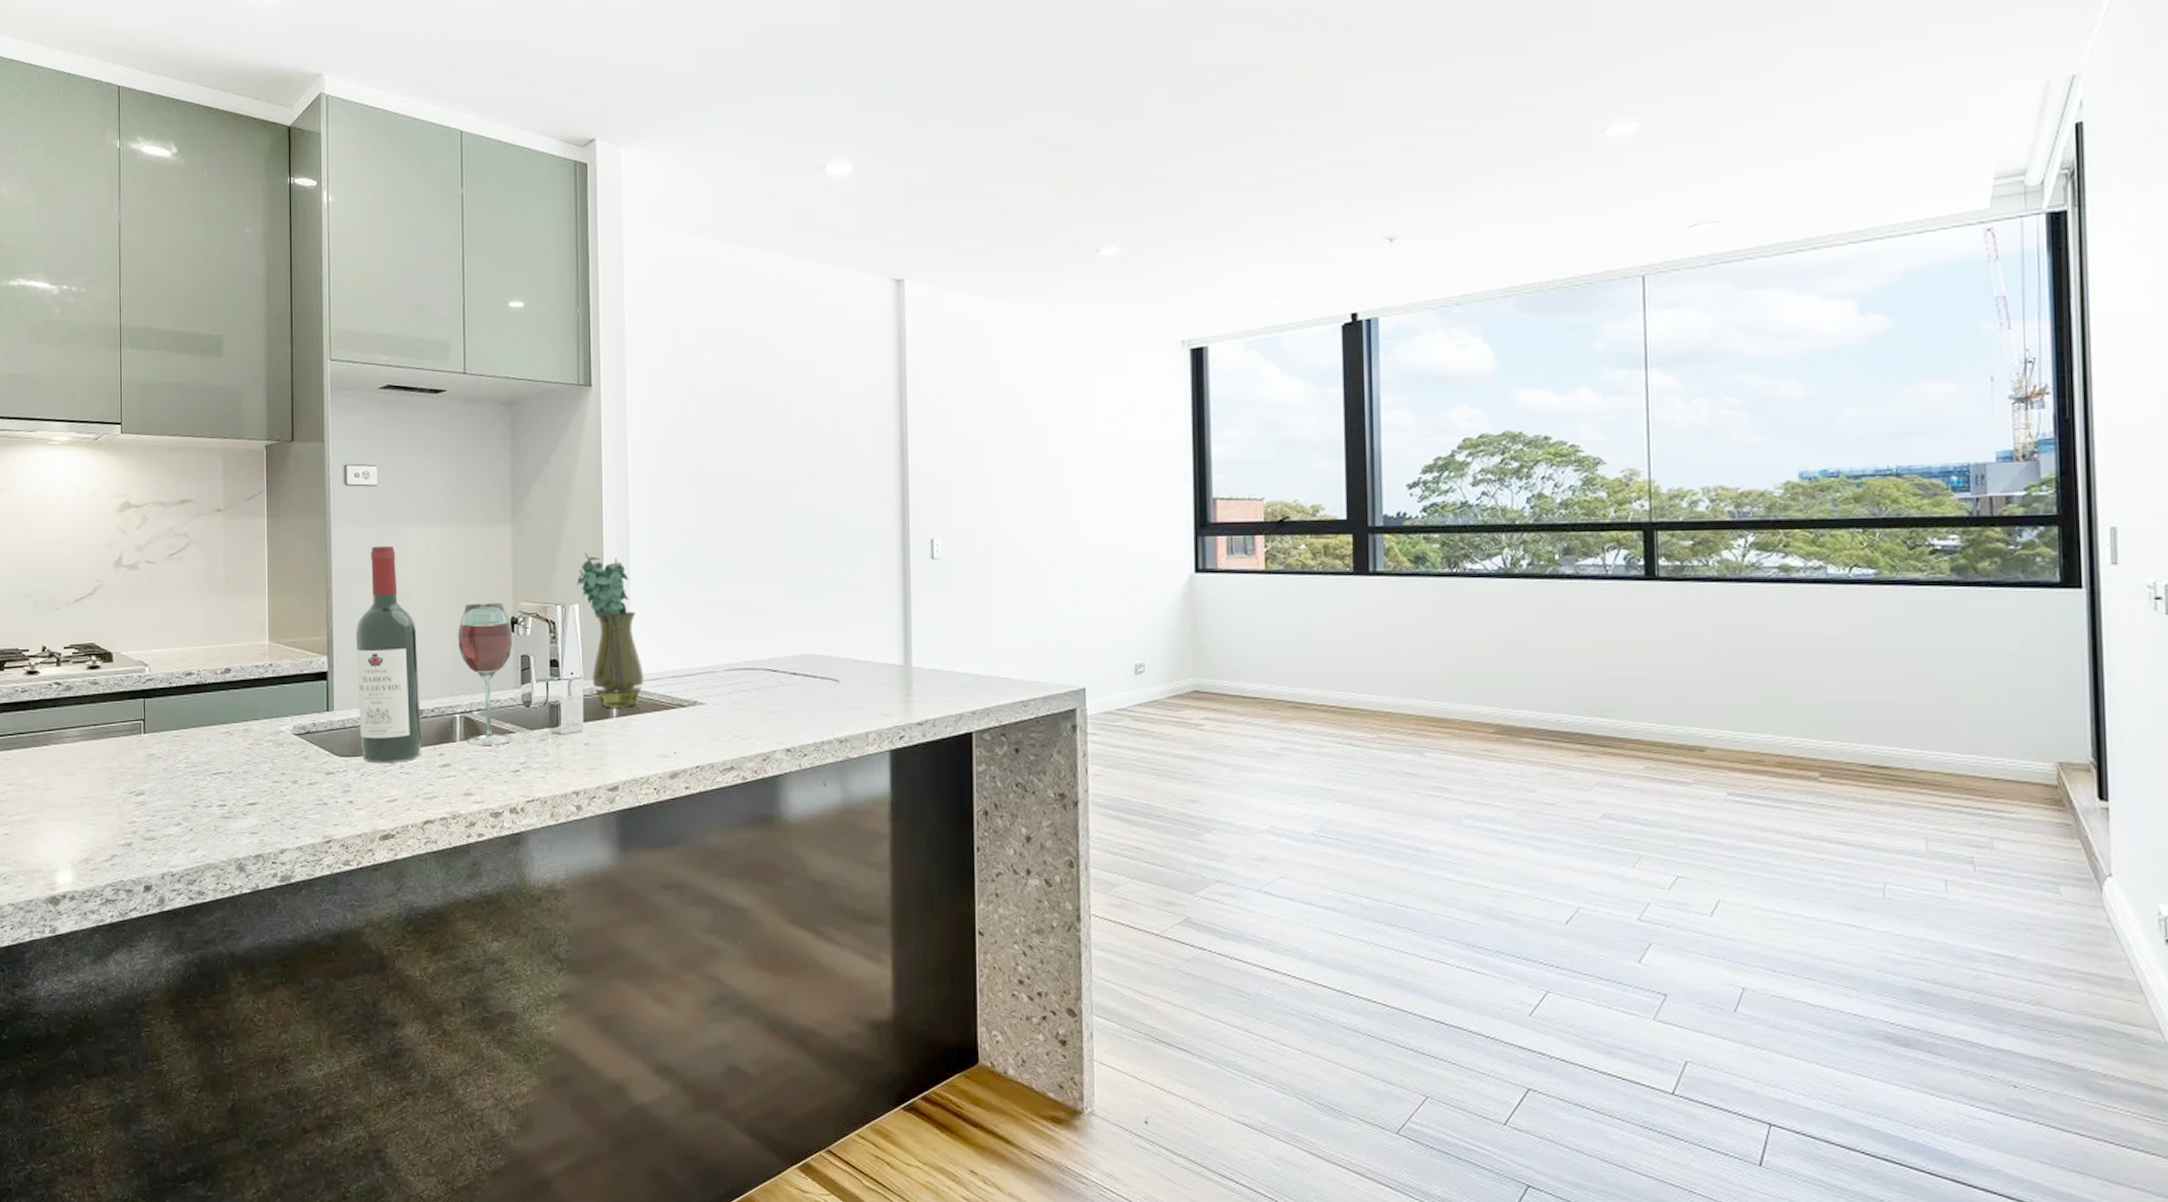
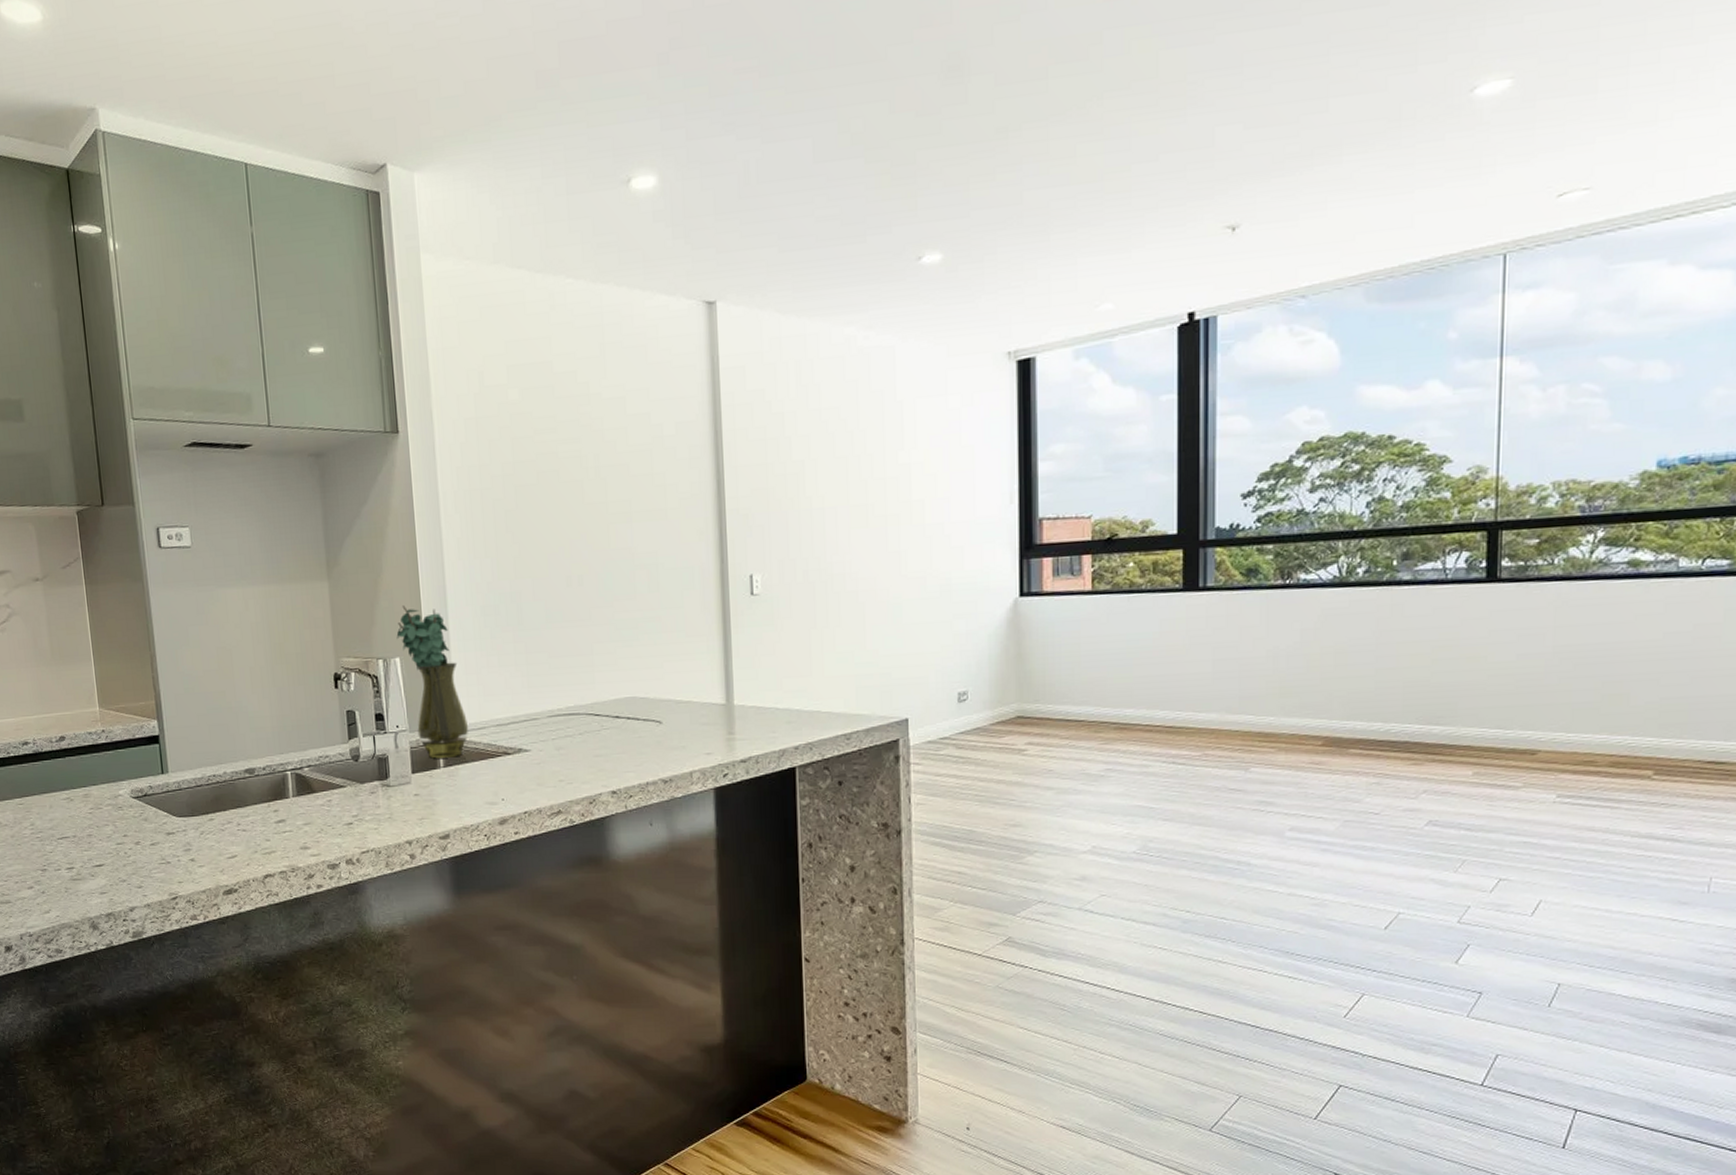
wine bottle: present [356,545,421,764] -> none [183,607,256,822]
wineglass: present [458,602,513,745] -> none [283,659,344,801]

